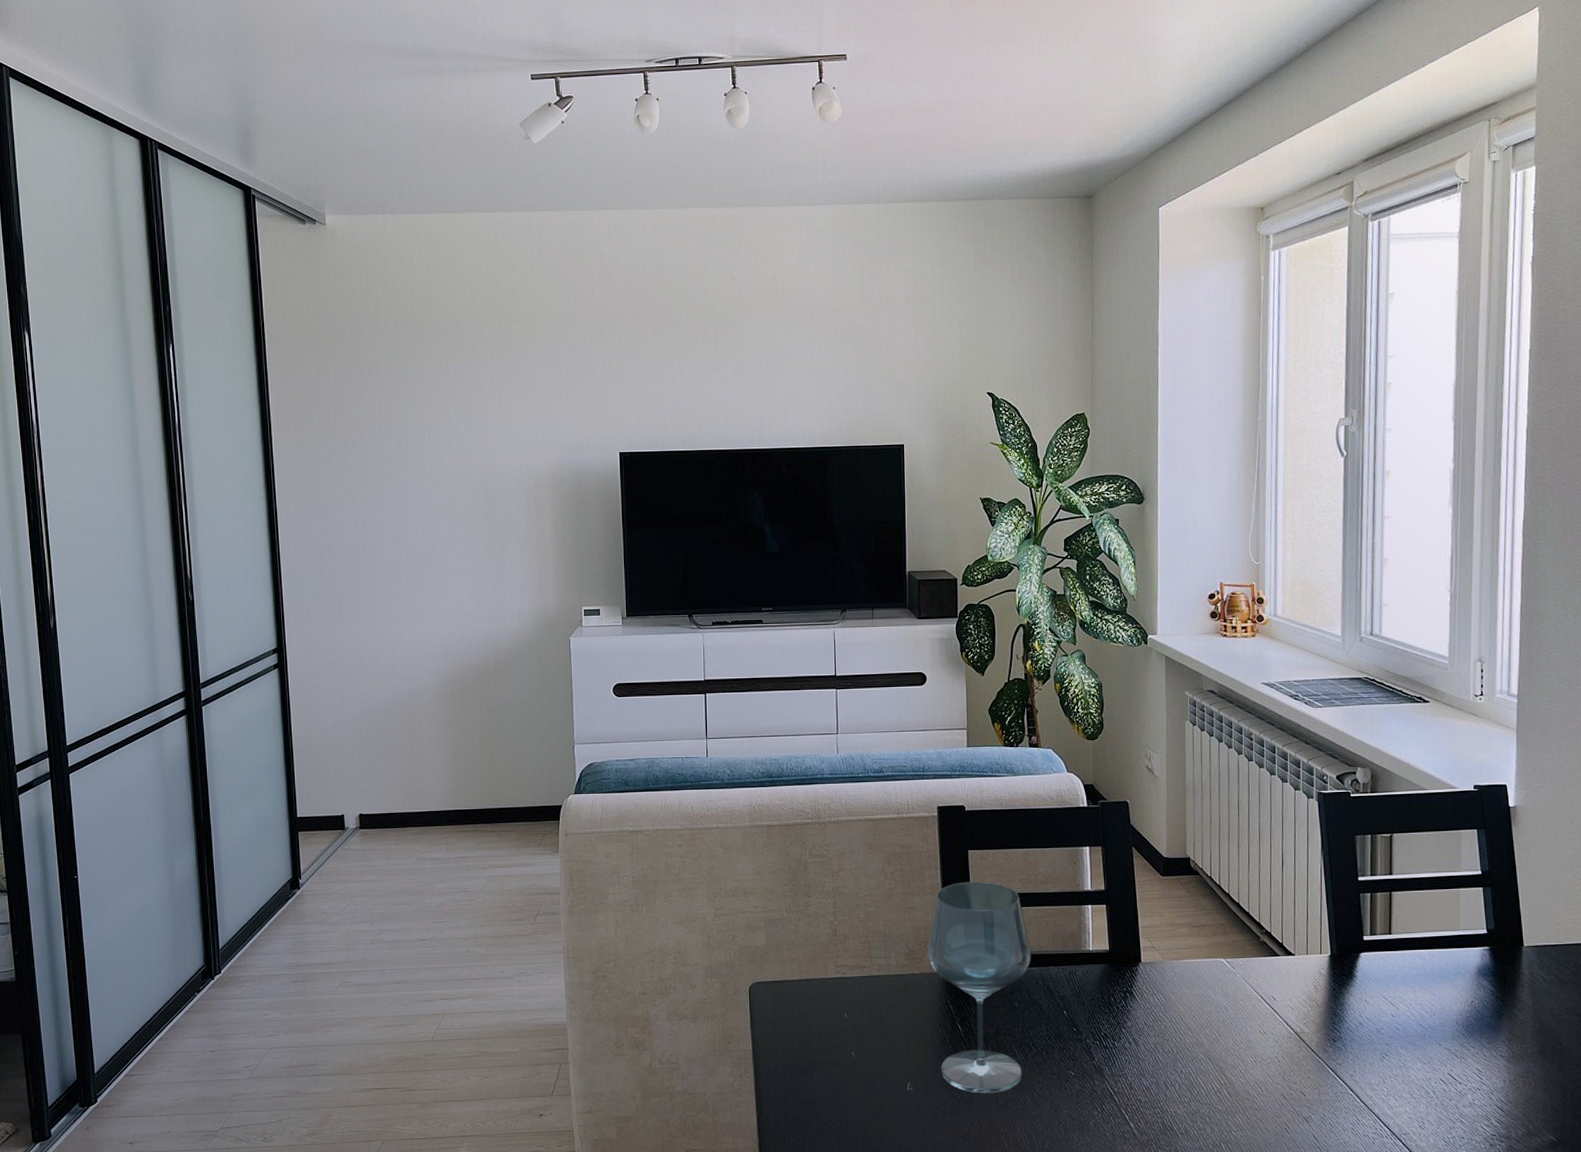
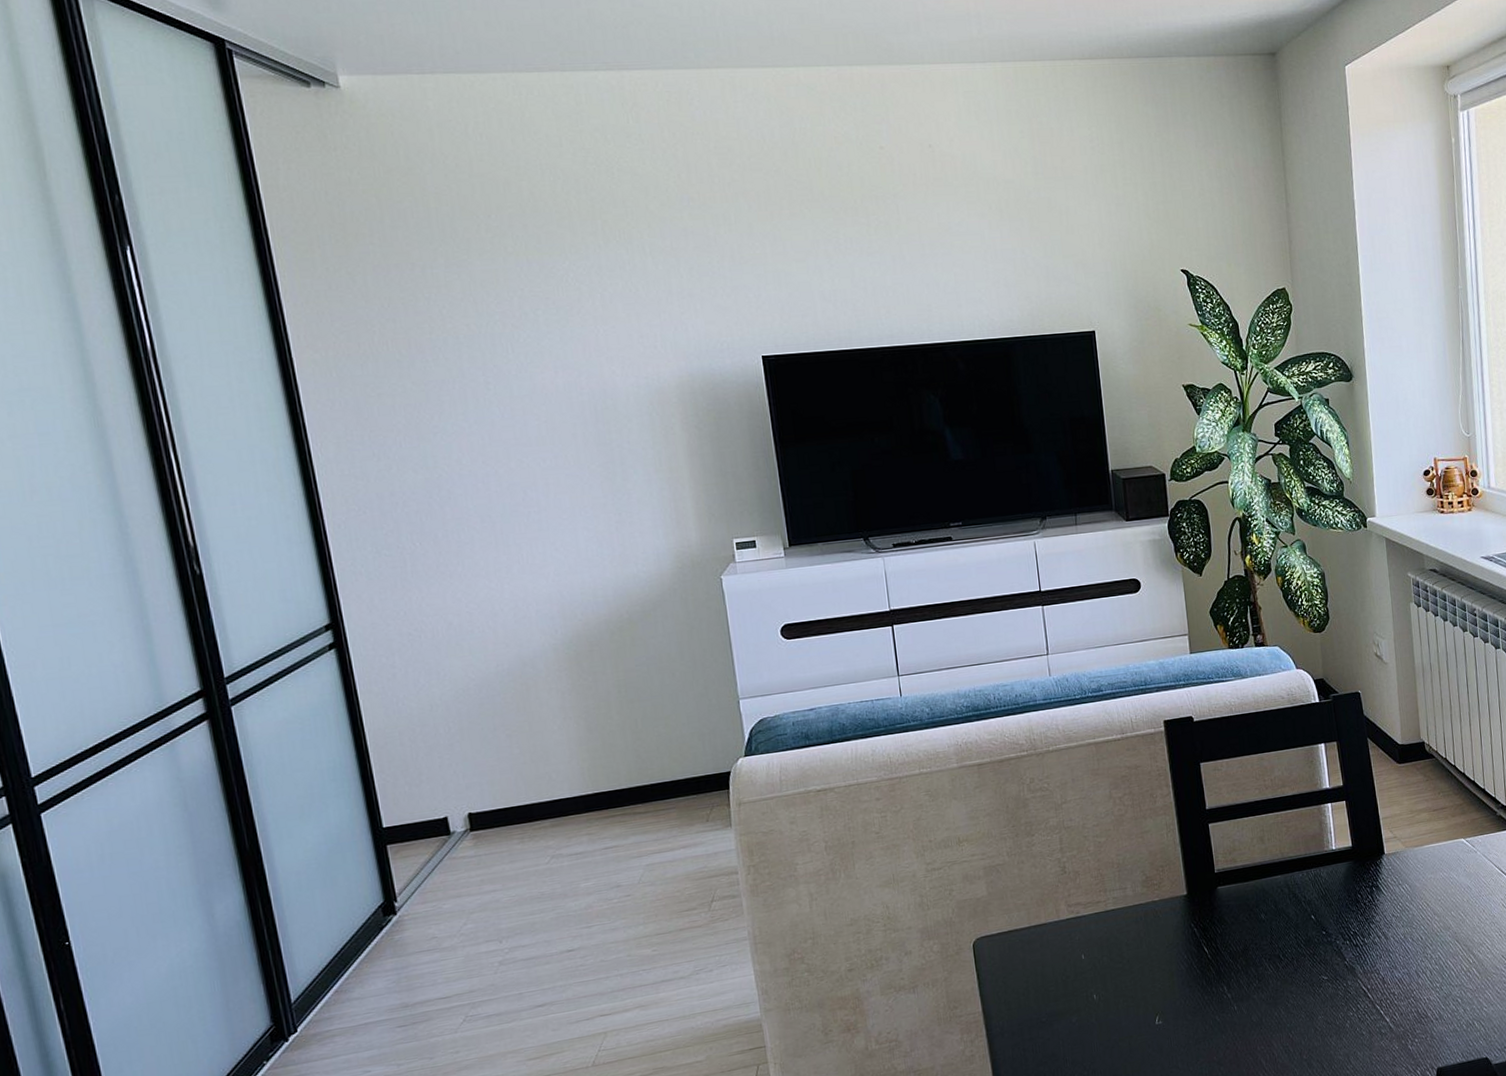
wine glass: present [926,881,1032,1094] -> none [1164,794,1275,1016]

